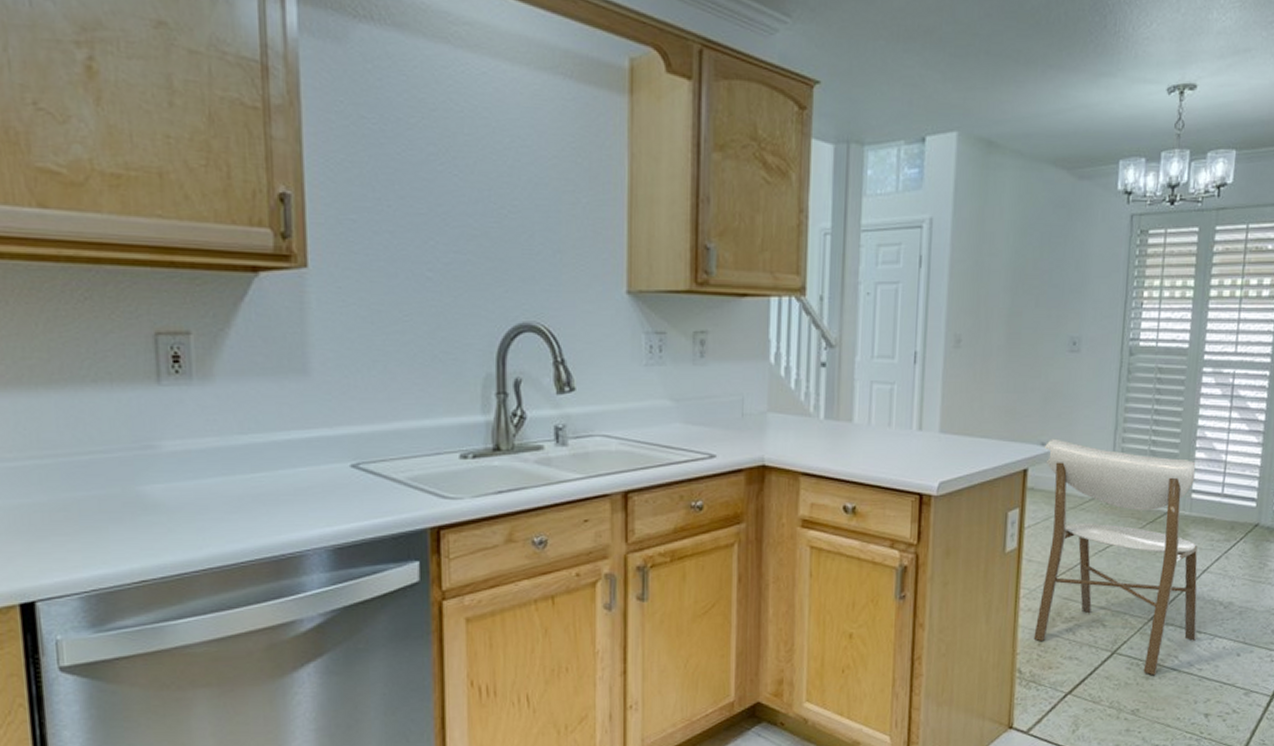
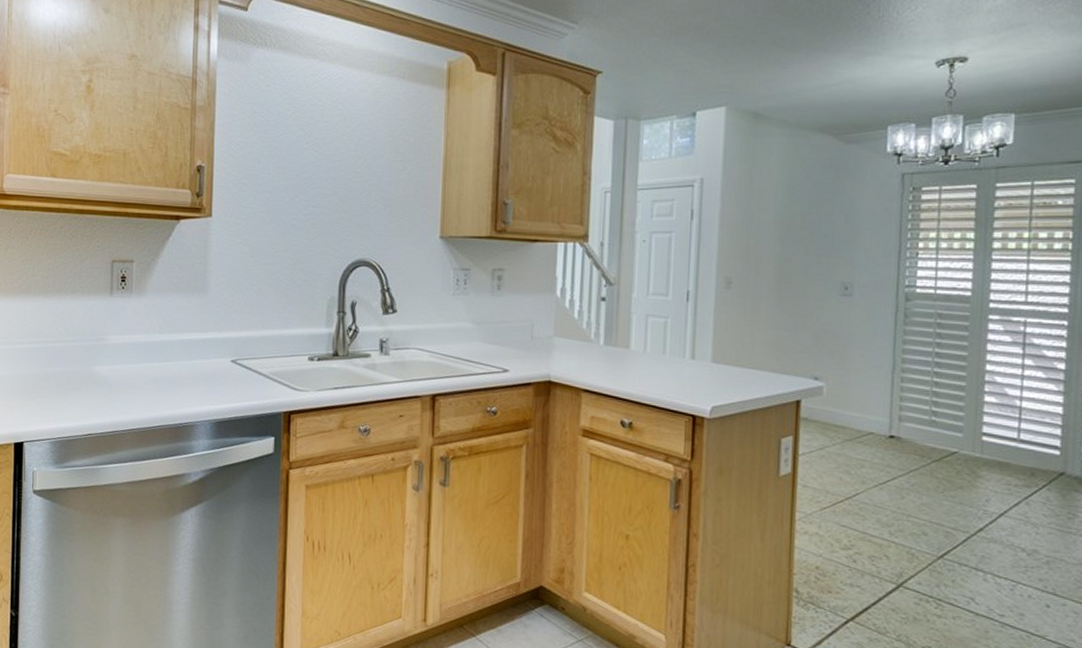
dining chair: present [1033,438,1198,676] -> none [811,374,996,615]

